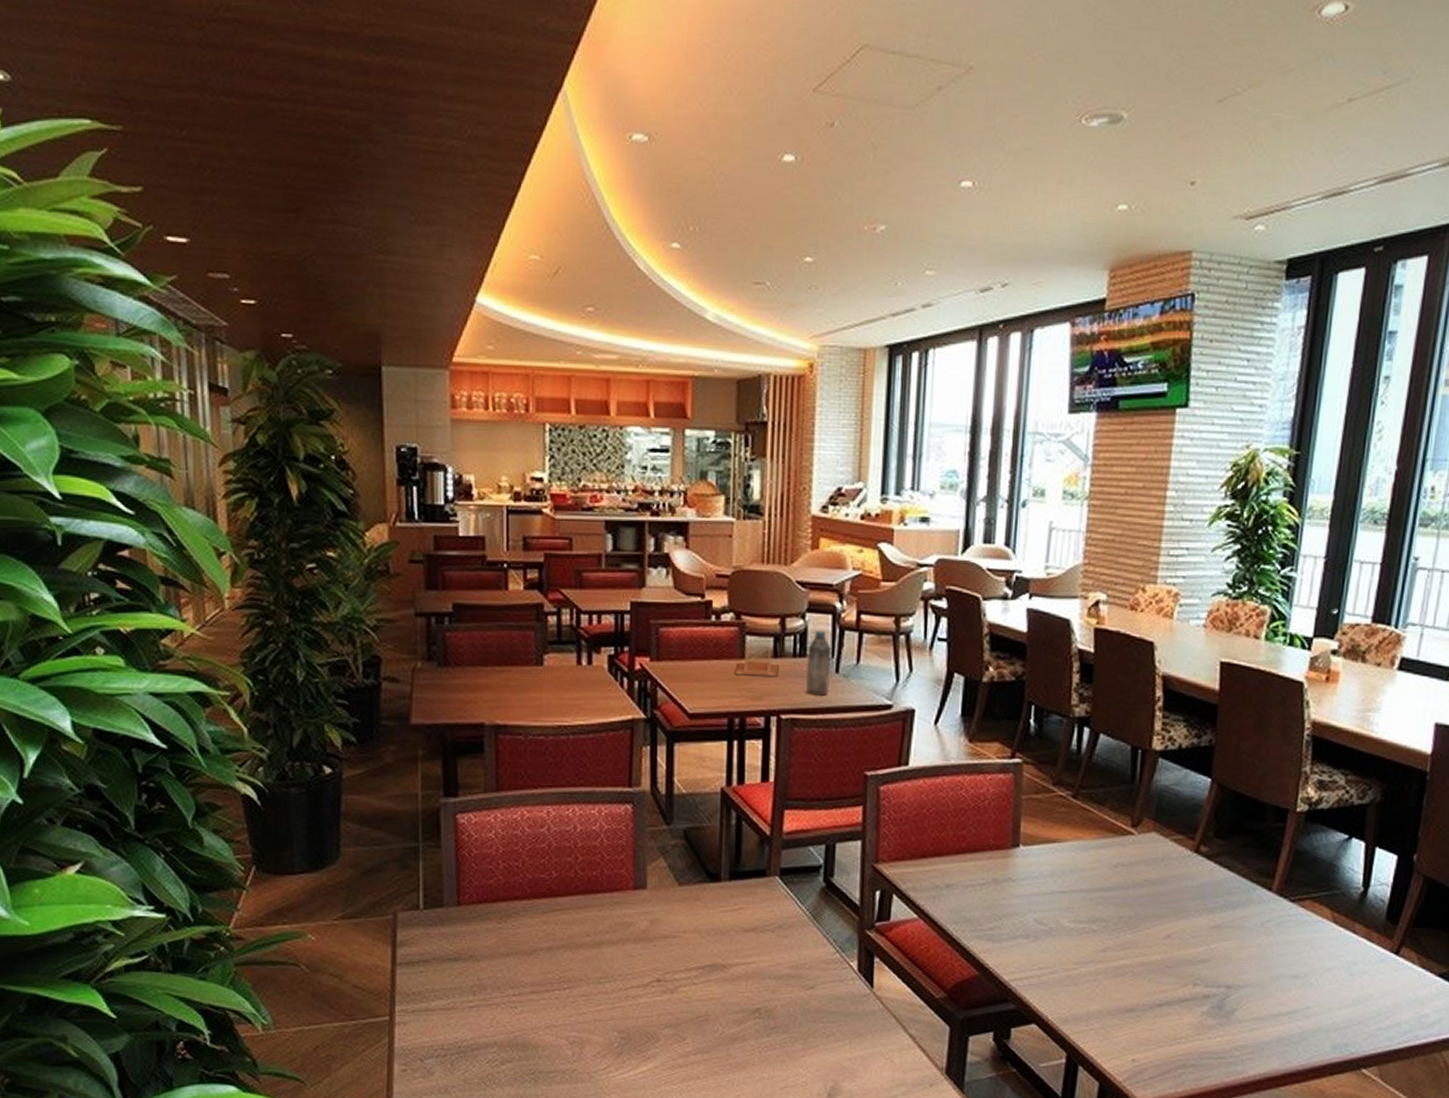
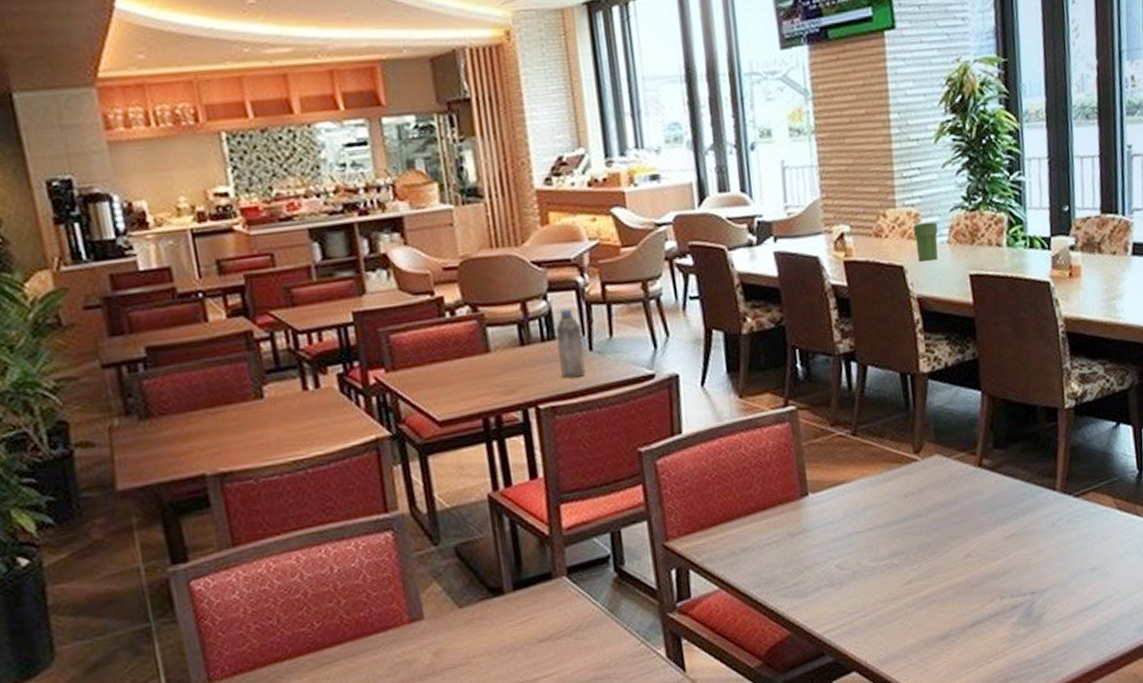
napkin holder: present [735,643,779,677] -> none [481,332,529,372]
cup: none [1170,603,1196,643] -> present [914,222,938,262]

